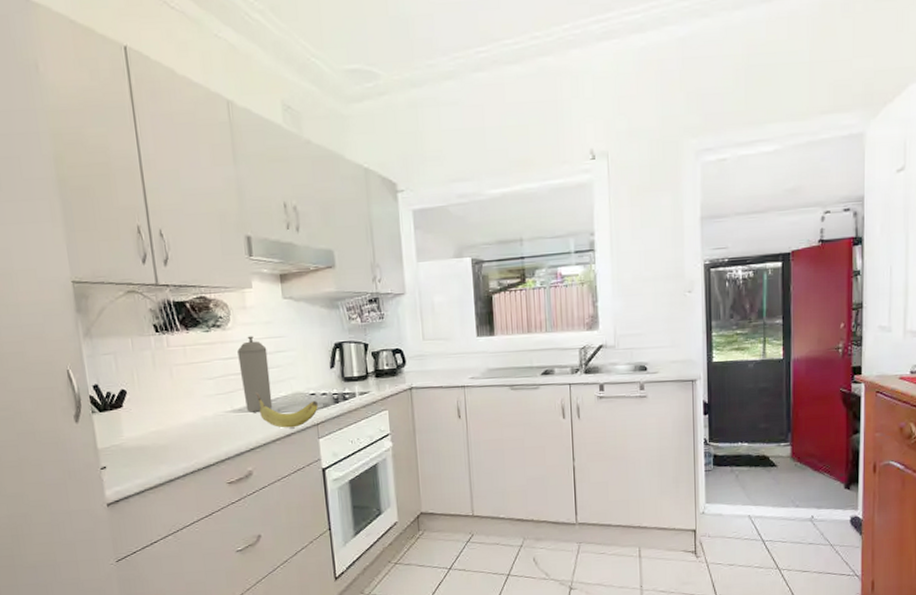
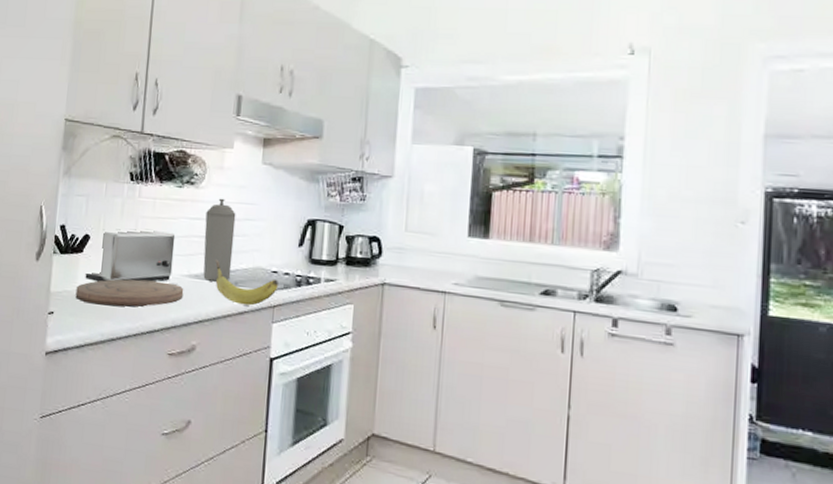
cutting board: none [123,420,232,453] -> present [75,279,184,307]
toaster: none [130,375,216,432] -> present [85,228,176,282]

